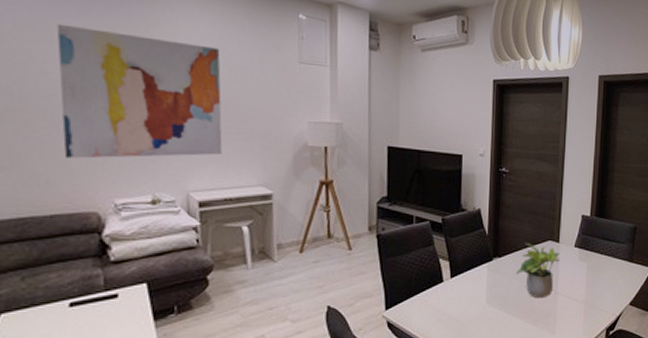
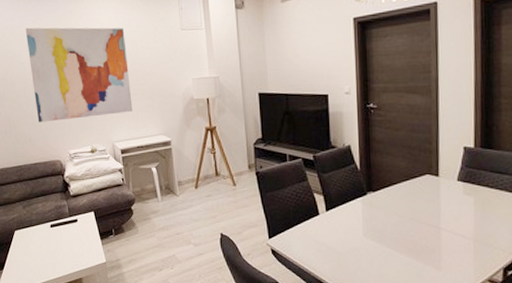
potted plant: present [516,243,560,299] -> none [392,178,441,234]

